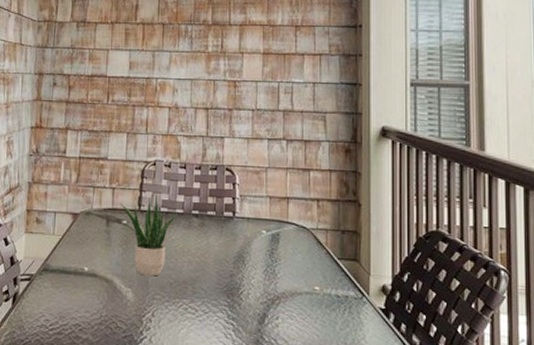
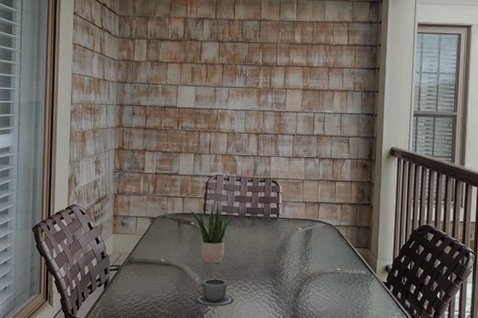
cup: none [125,295,178,334] -> present [194,278,234,307]

